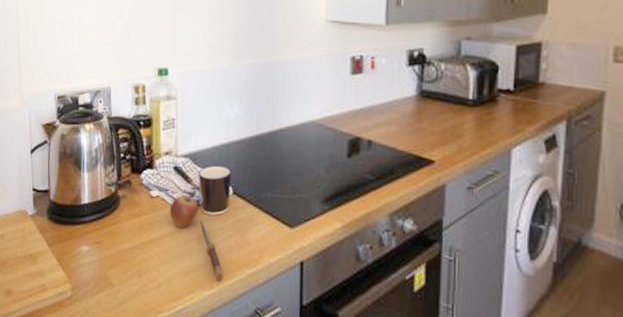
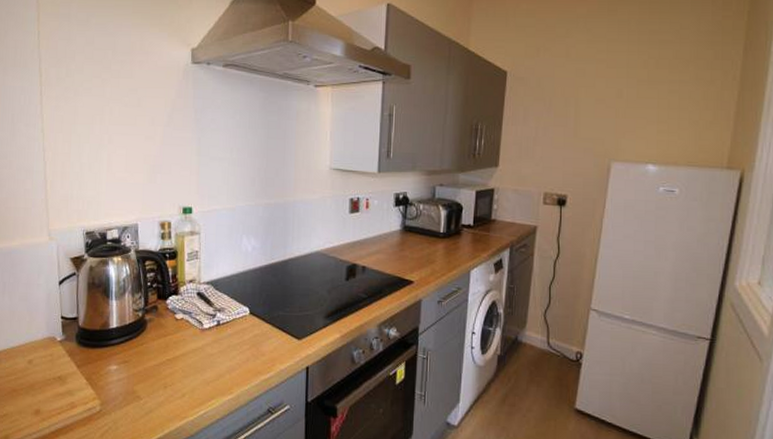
fruit: present [169,194,200,228] -> none [193,316,220,345]
mug: present [198,165,232,216] -> none [219,290,249,333]
knife: present [200,220,223,283] -> none [221,337,241,389]

